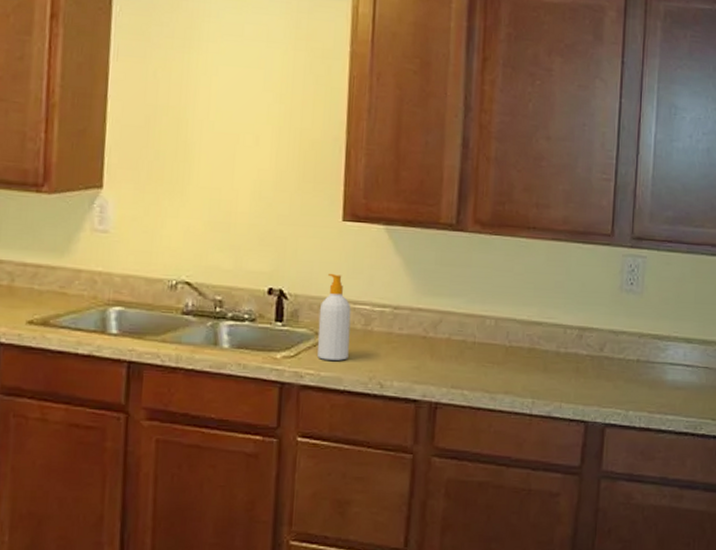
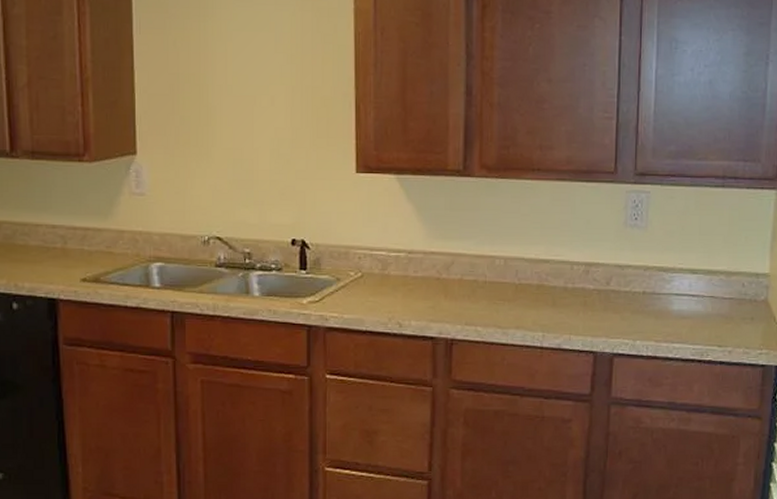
soap bottle: present [317,273,351,361] -> none [339,222,369,303]

